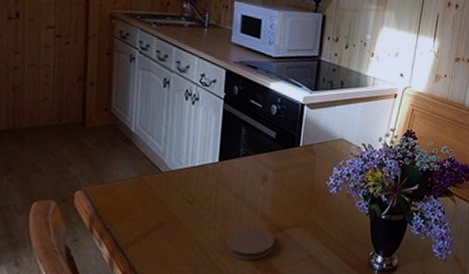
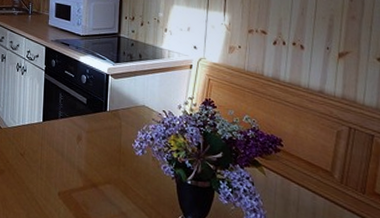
coaster: present [226,227,275,261] -> none [50,179,90,211]

